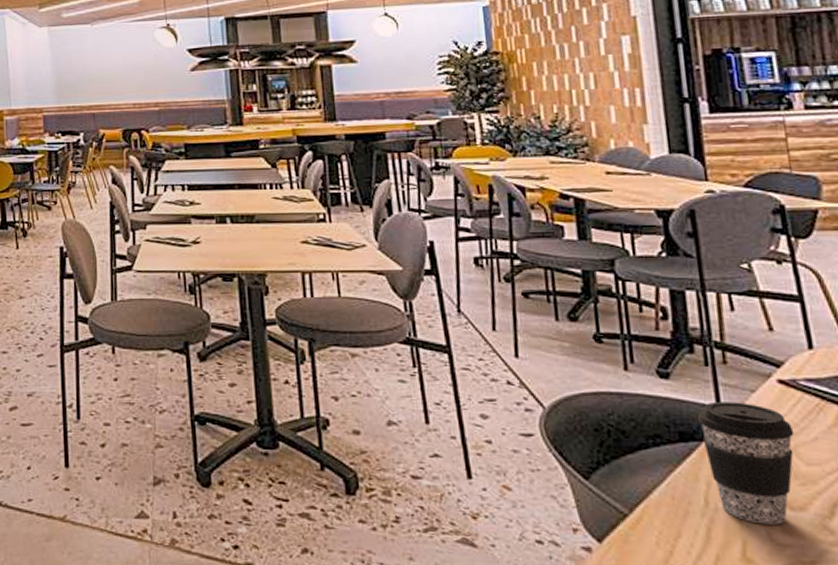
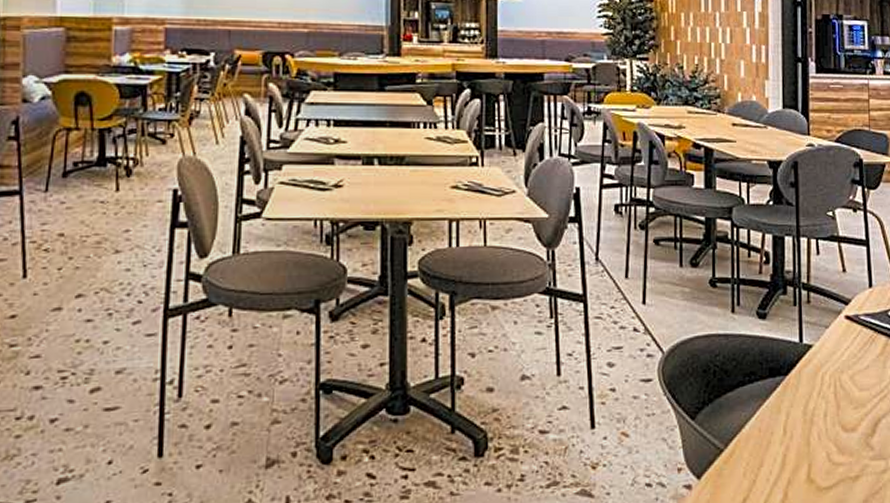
coffee cup: present [698,401,795,525] -> none [785,337,853,447]

